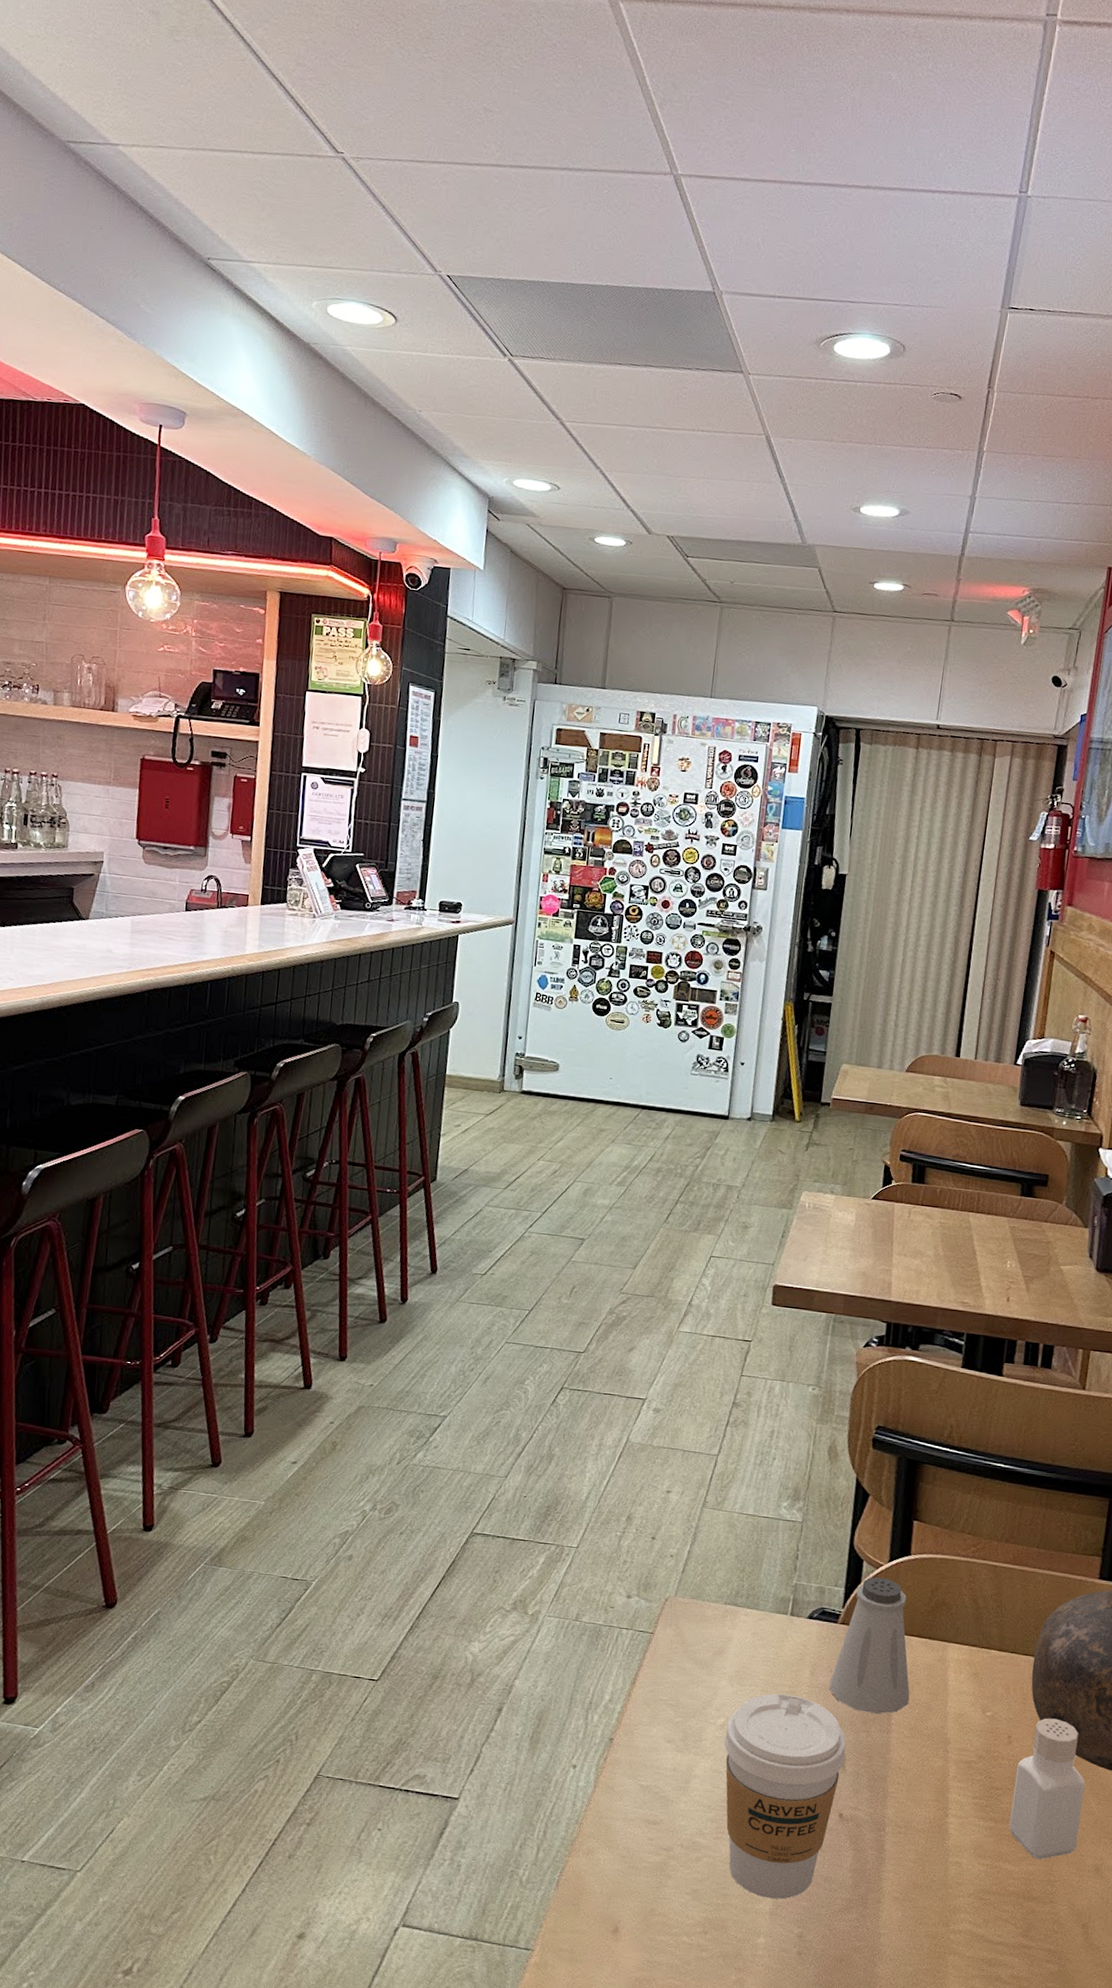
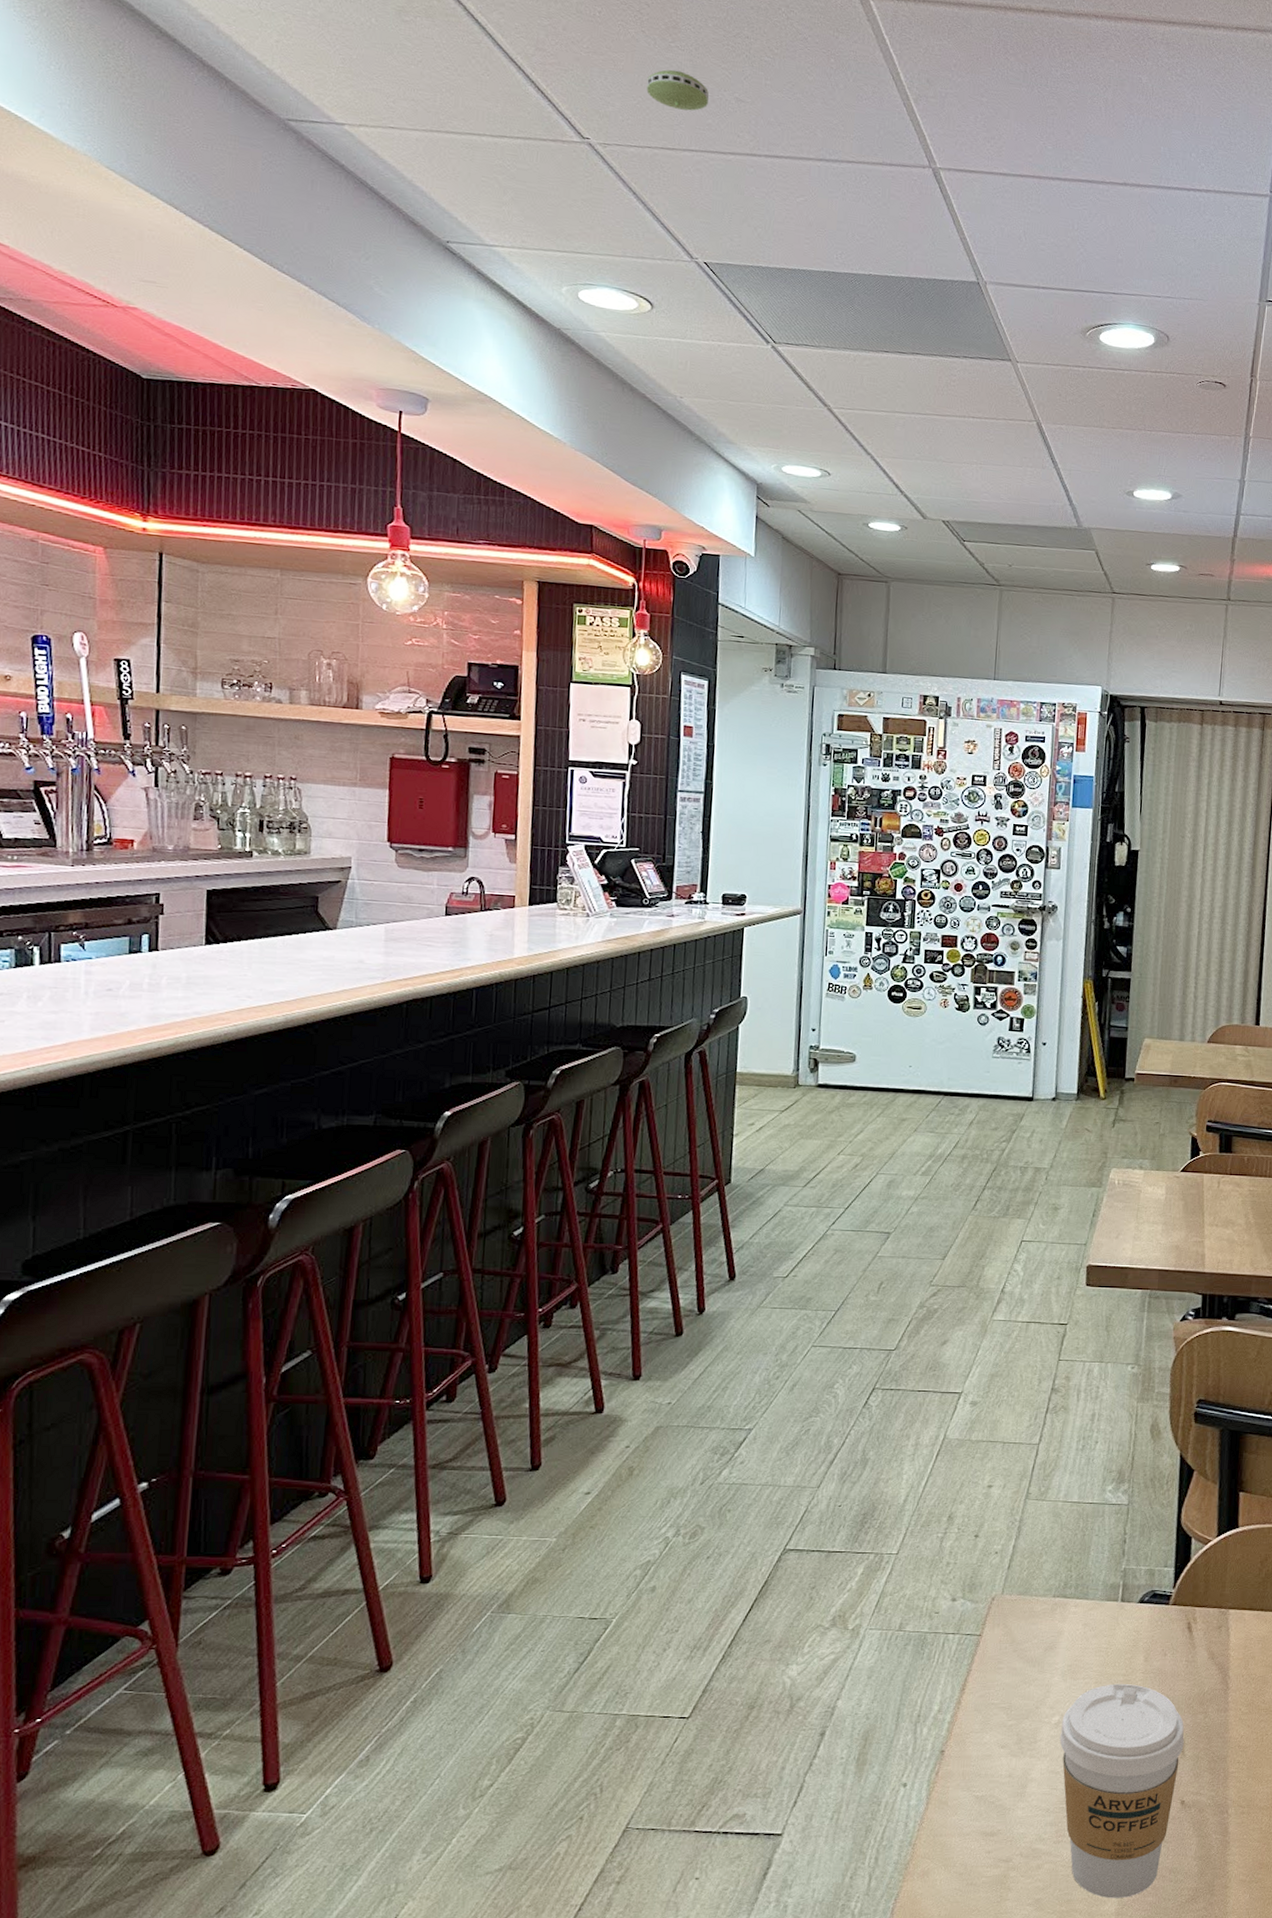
smoke detector: none [399,81,459,123] -> present [646,69,709,111]
saltshaker: present [829,1577,910,1715] -> none [1164,1553,1245,1694]

